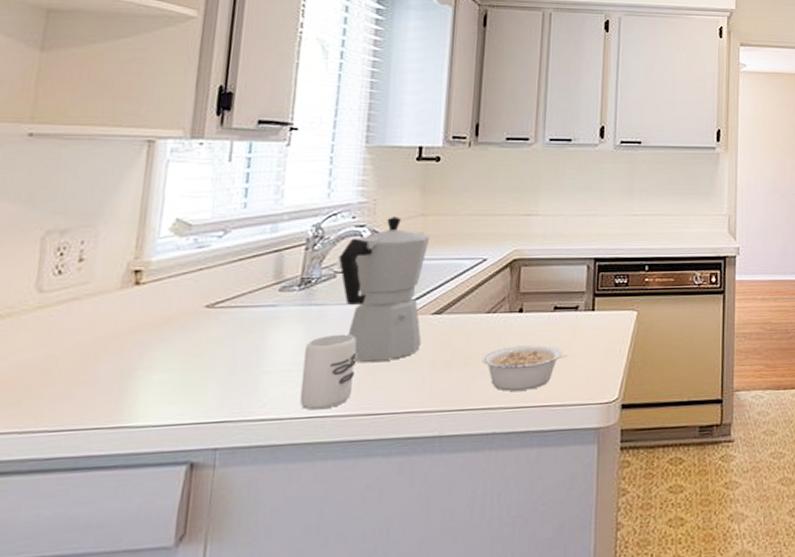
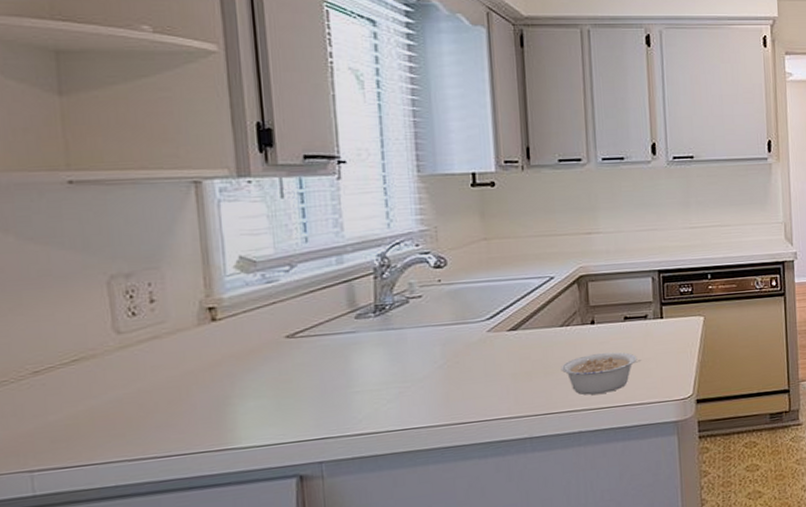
cup: present [299,334,357,410] -> none [390,354,442,423]
moka pot: present [338,216,430,363] -> none [408,242,501,379]

